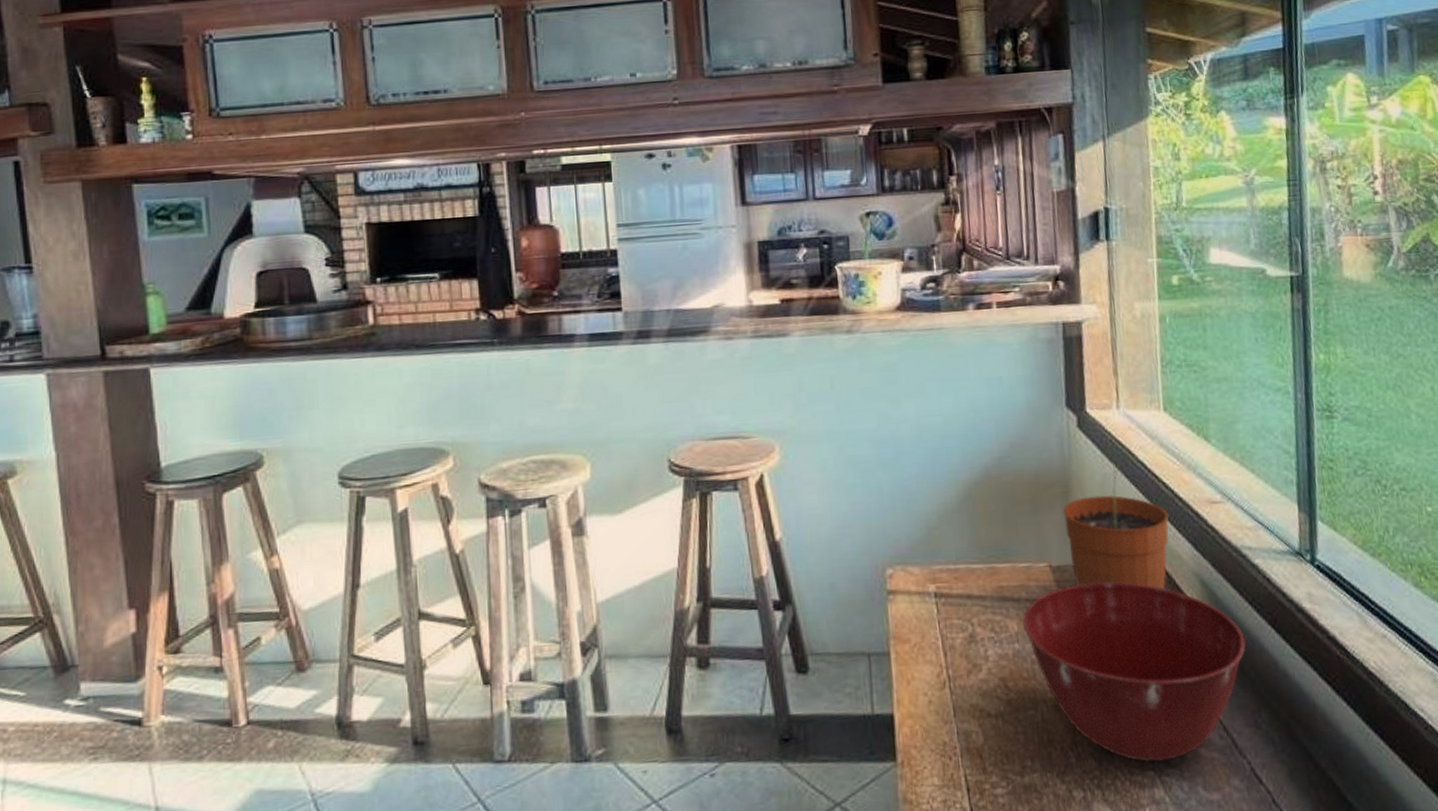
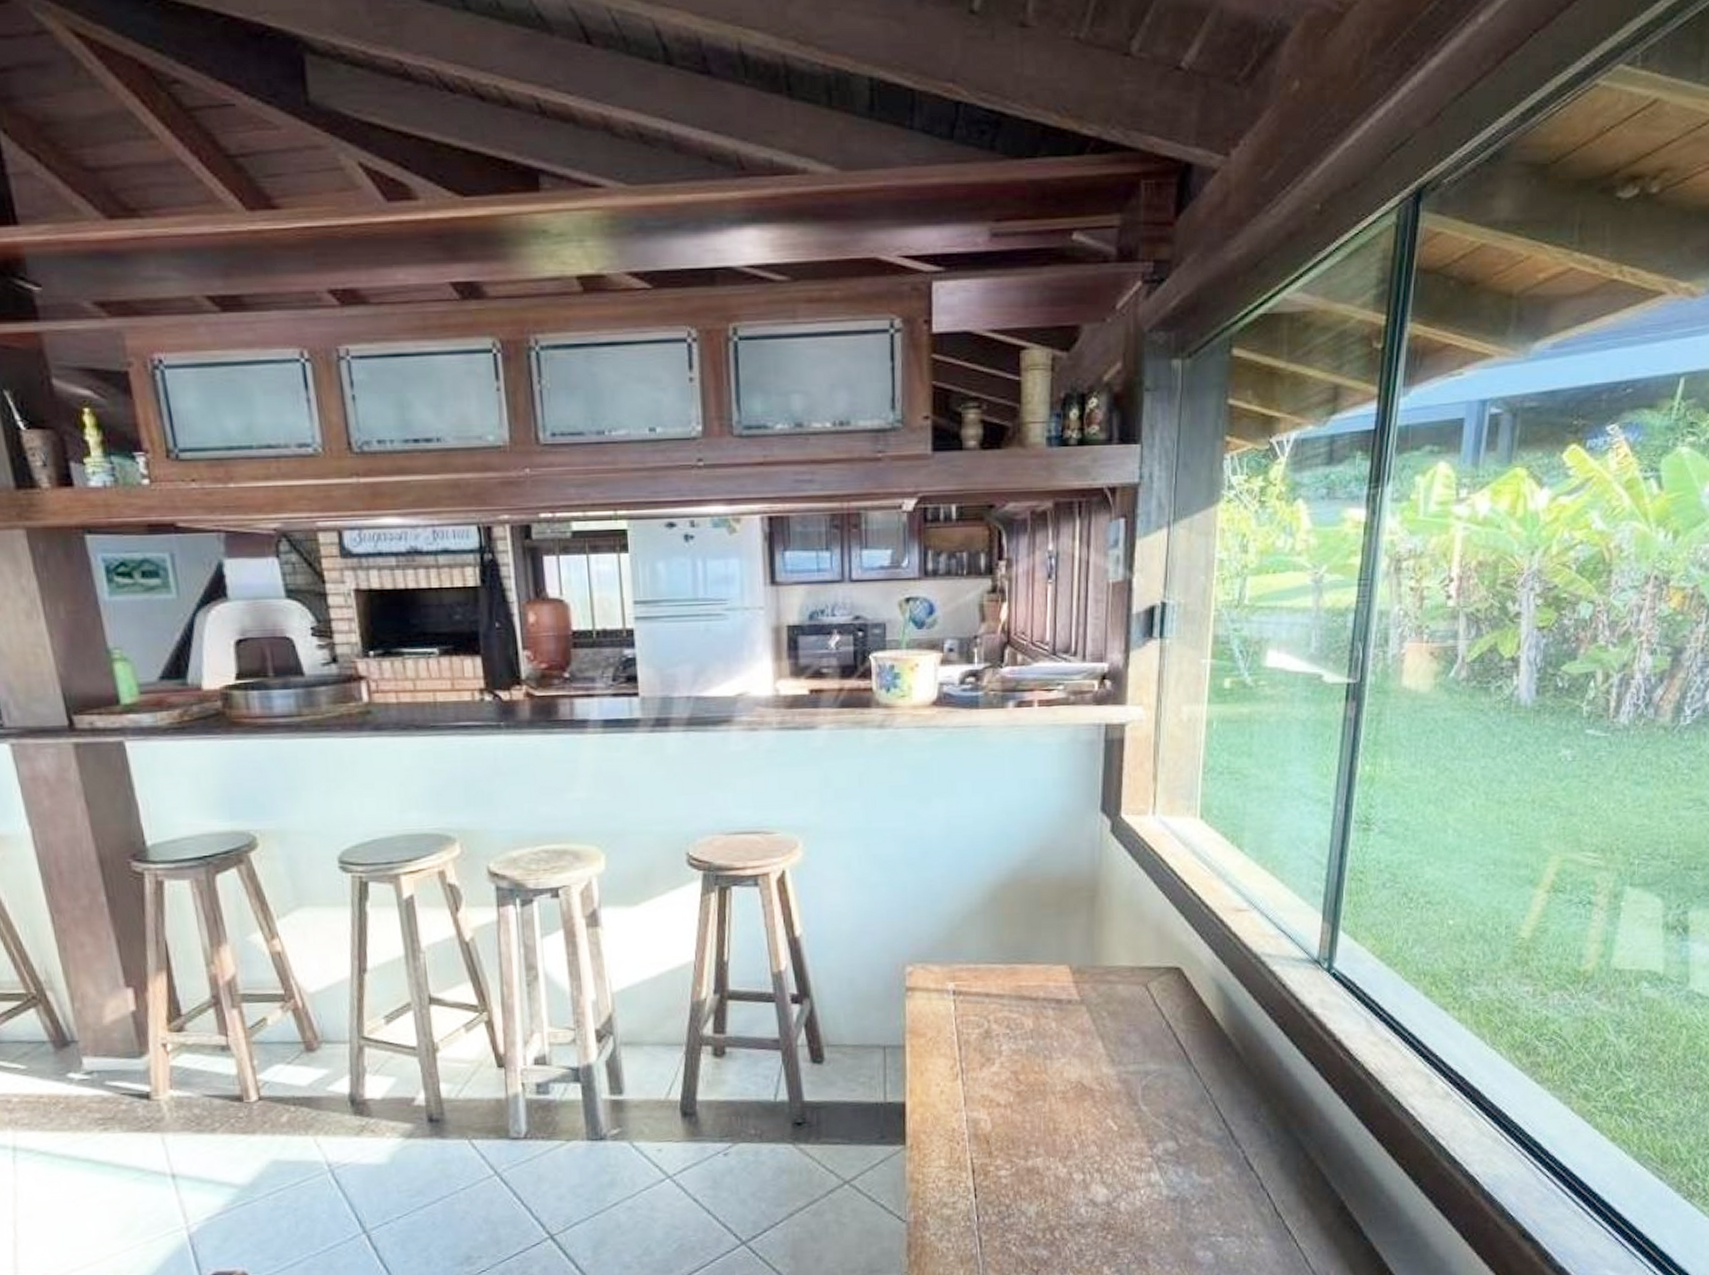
mixing bowl: present [1022,582,1246,763] -> none [1038,984,1254,1150]
plant pot: present [1062,462,1169,589] -> none [1088,868,1193,992]

